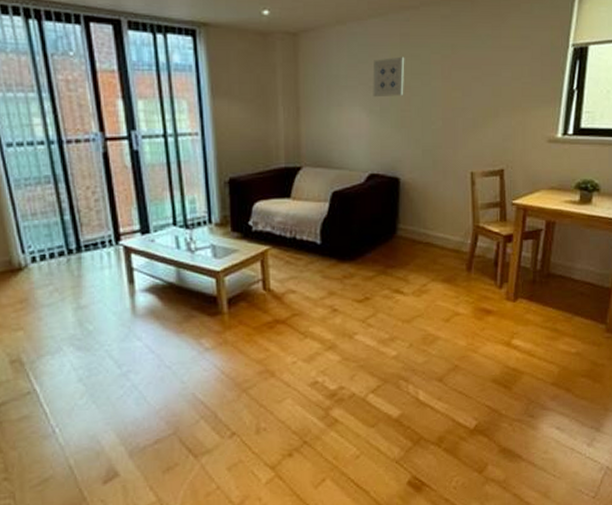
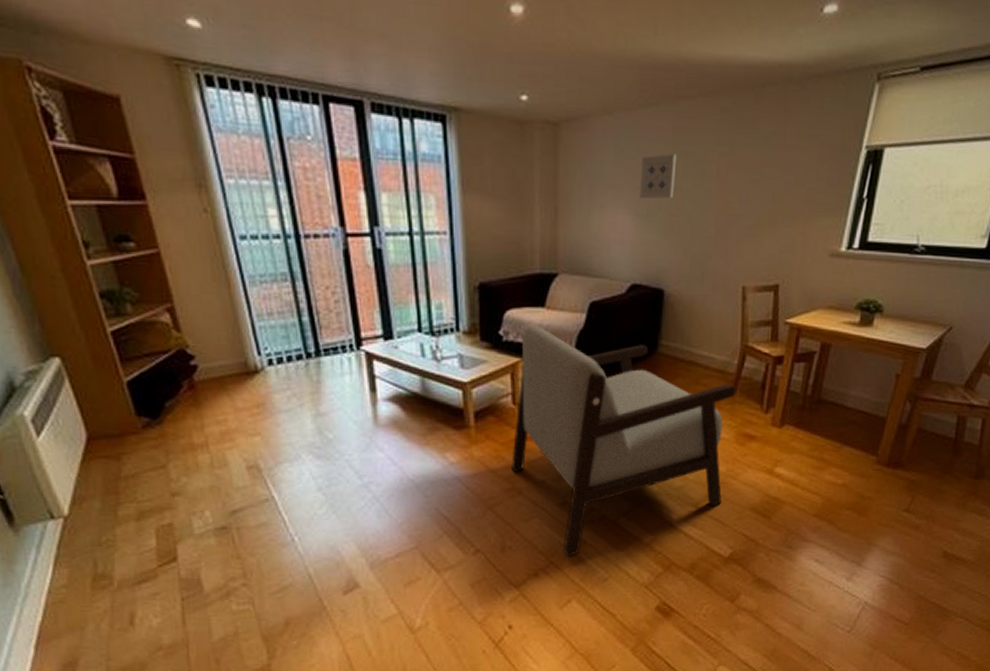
armchair: none [264,215,470,435] -> present [511,325,735,556]

